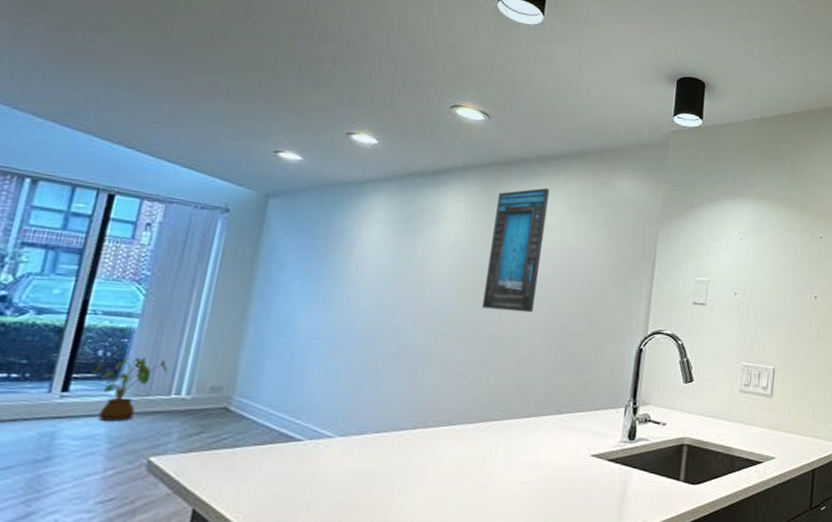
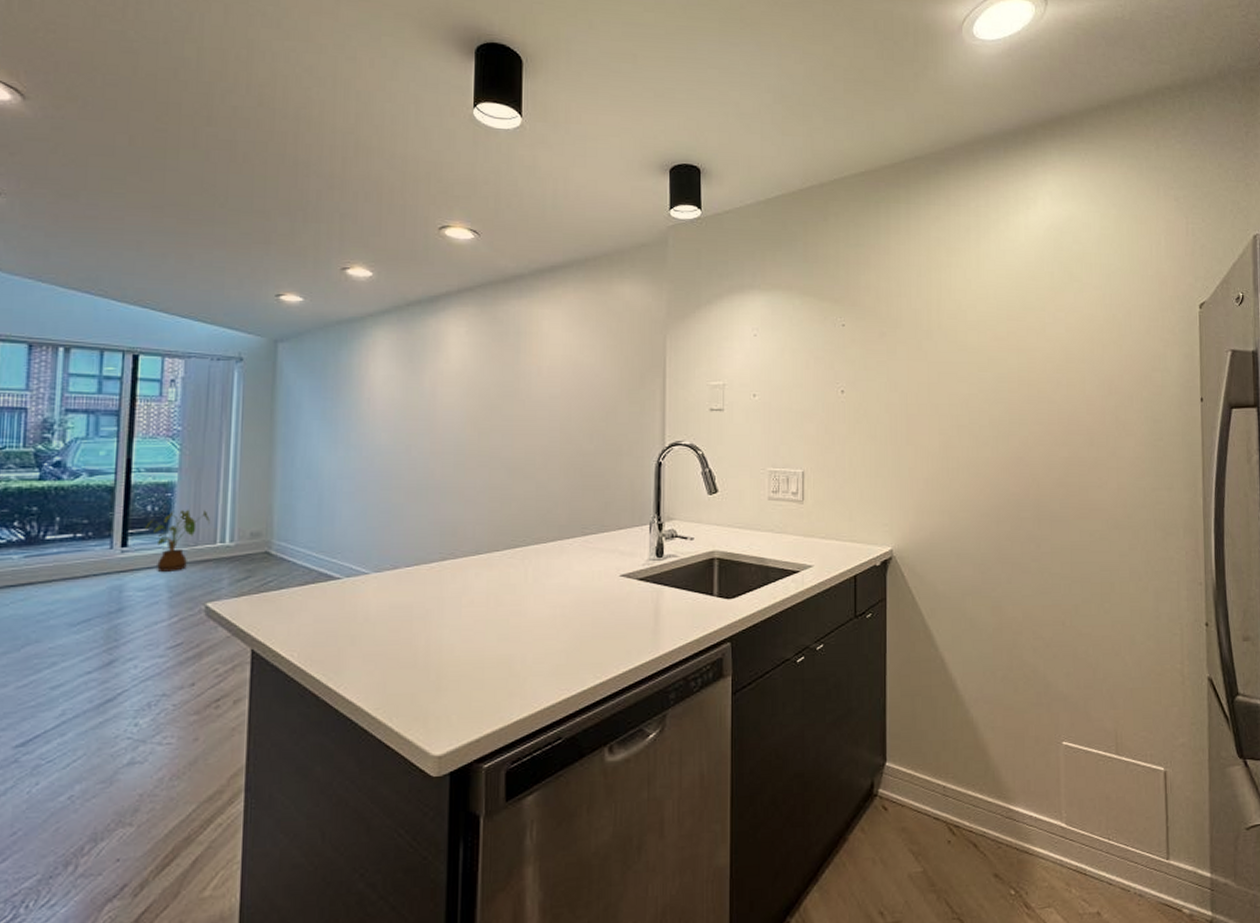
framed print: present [481,188,550,313] -> none [494,303,549,435]

